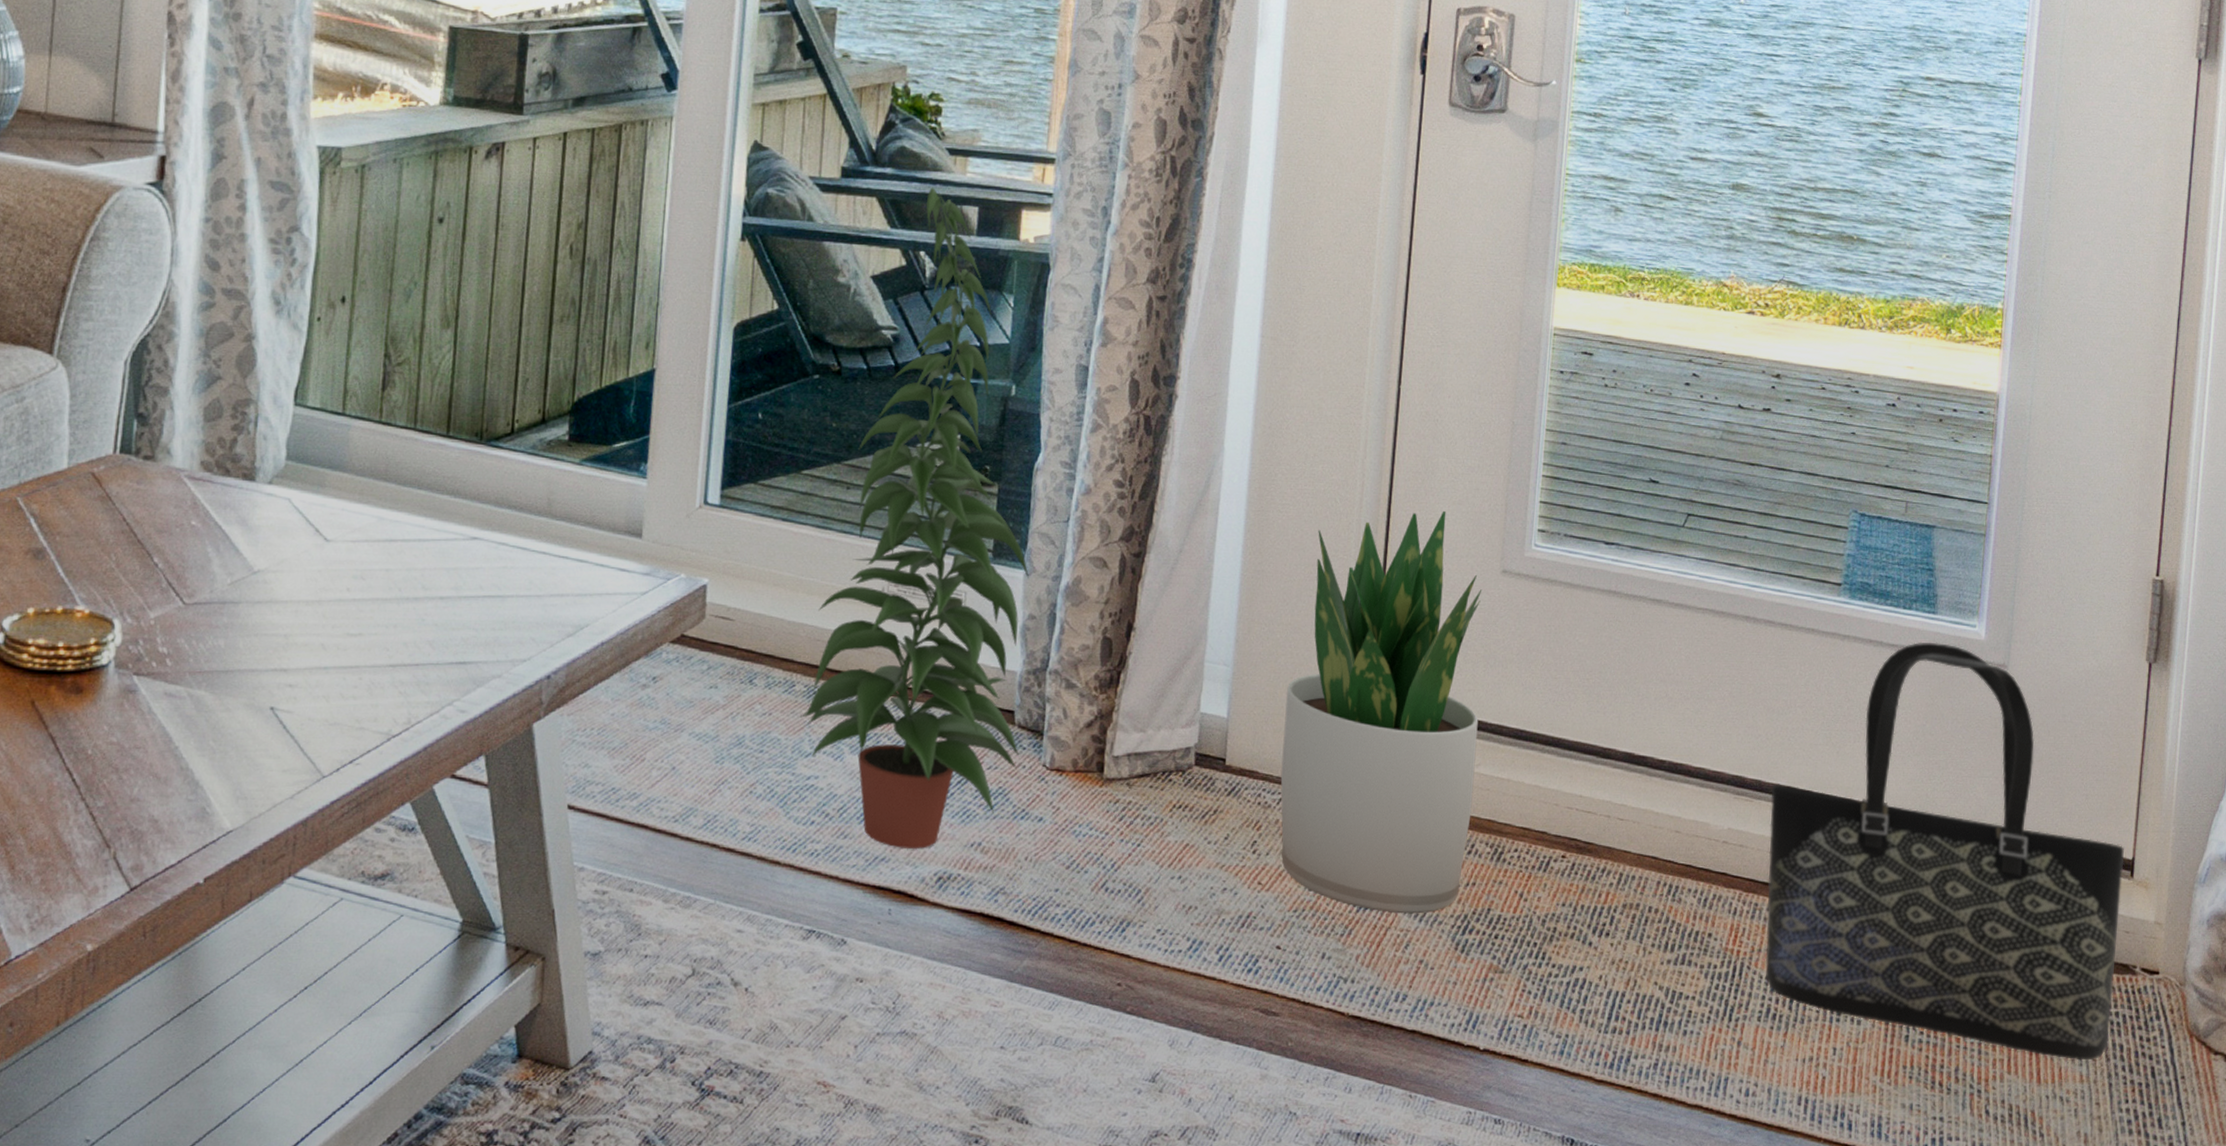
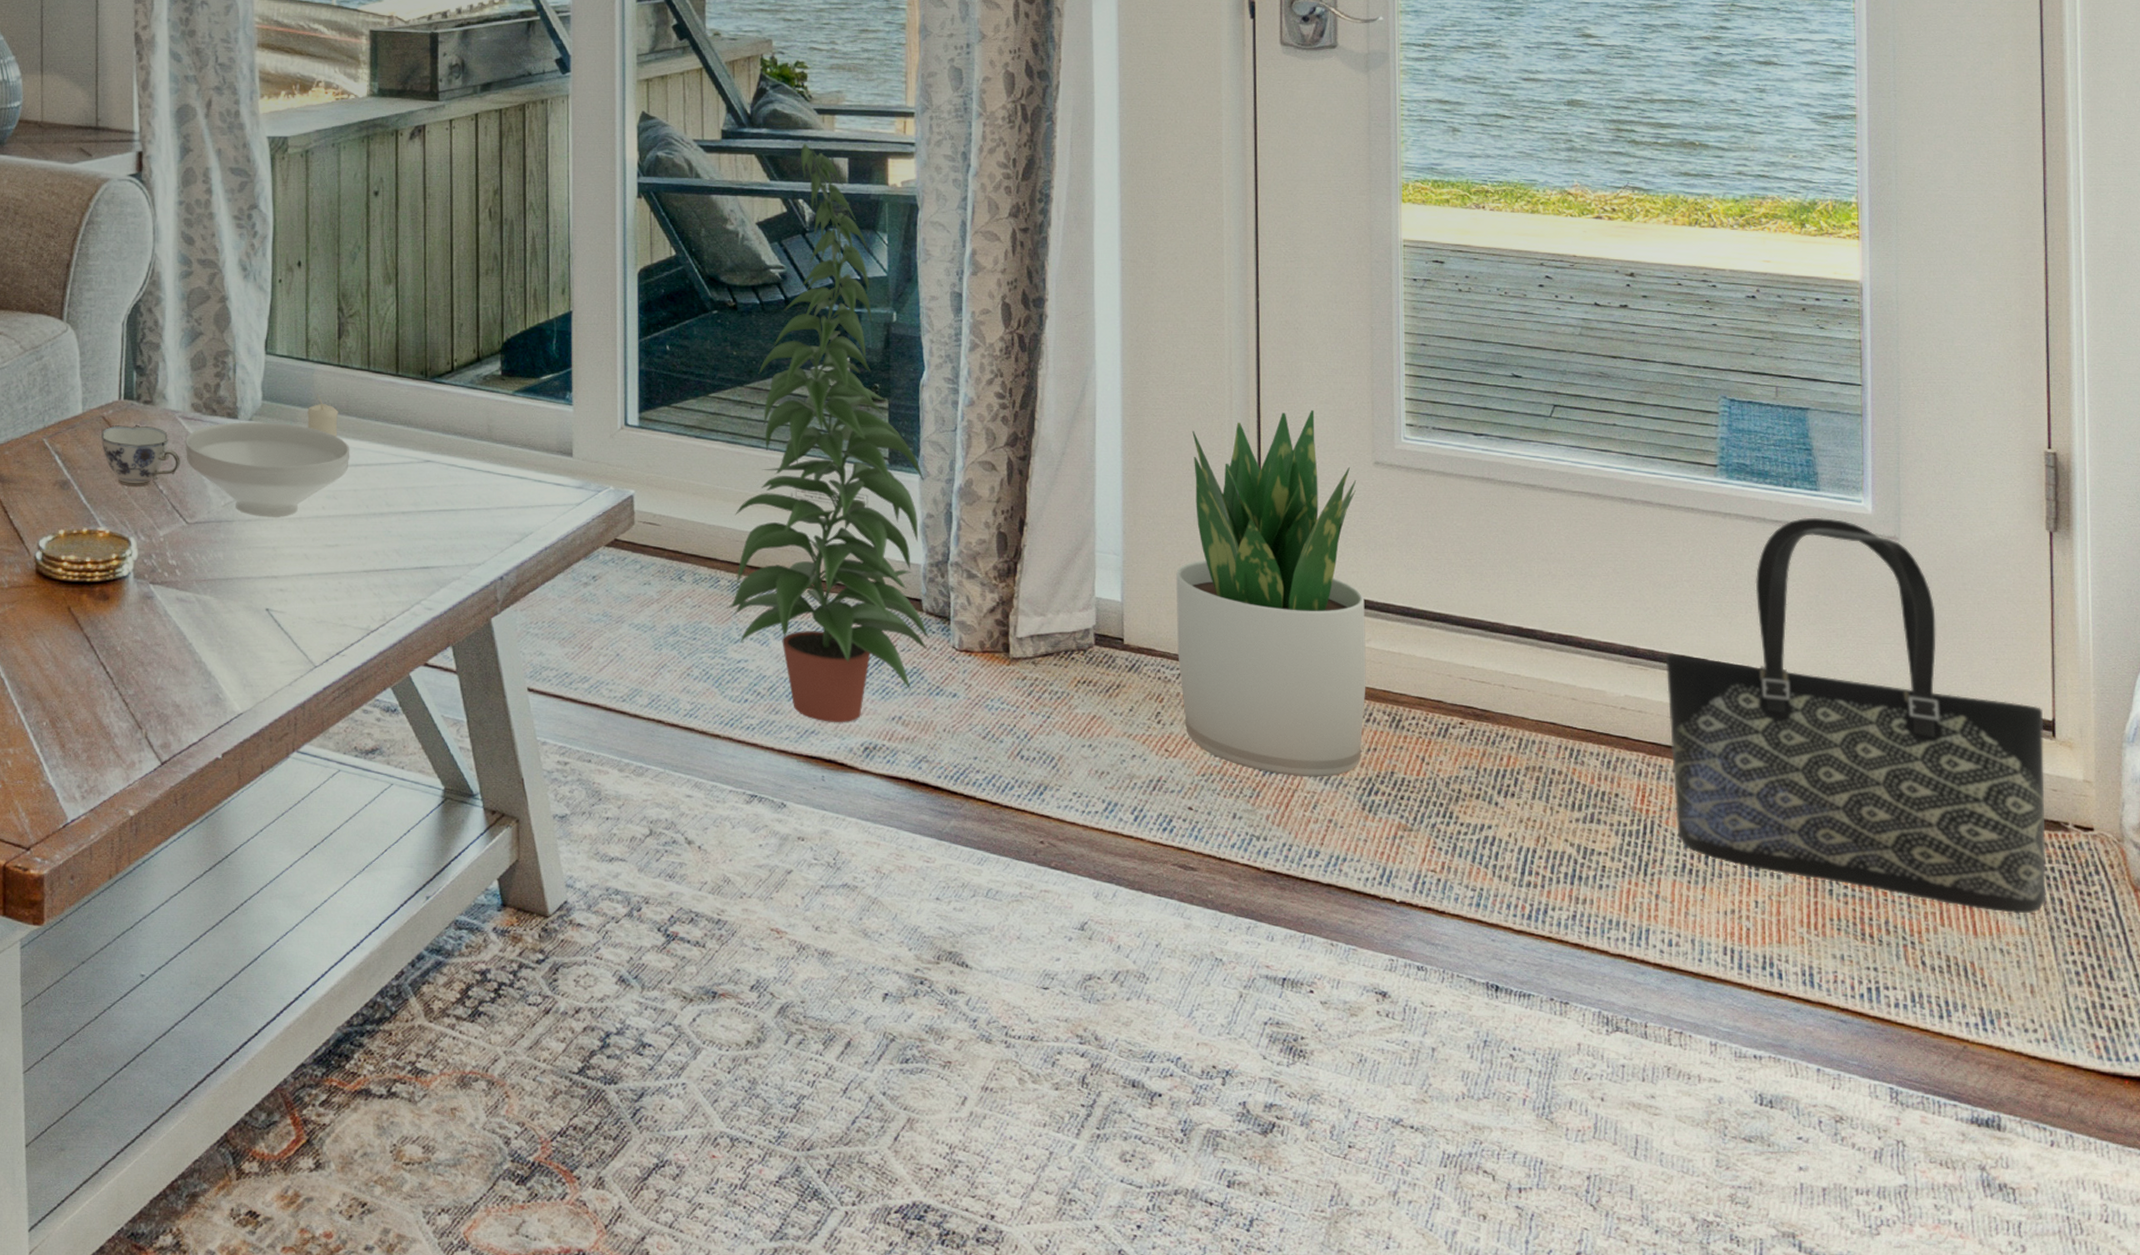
teacup: none [88,483,183,560] -> present [101,424,181,488]
decorative bowl: none [188,485,386,601] -> present [185,422,350,518]
candle: none [337,455,376,506] -> present [307,394,339,437]

